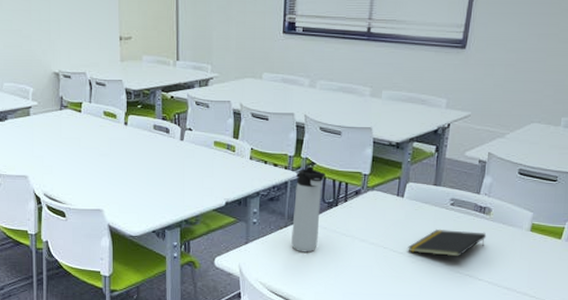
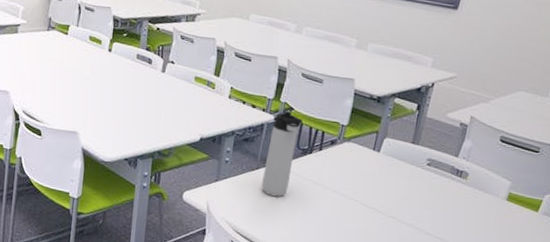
notepad: present [408,228,487,257] -> none [378,187,461,219]

